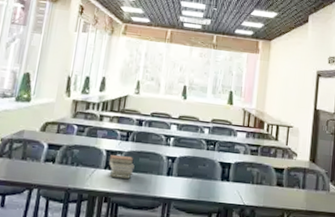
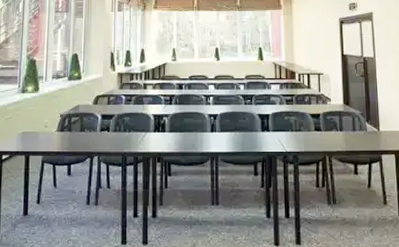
book stack: present [109,154,135,179] -> none [158,117,180,139]

